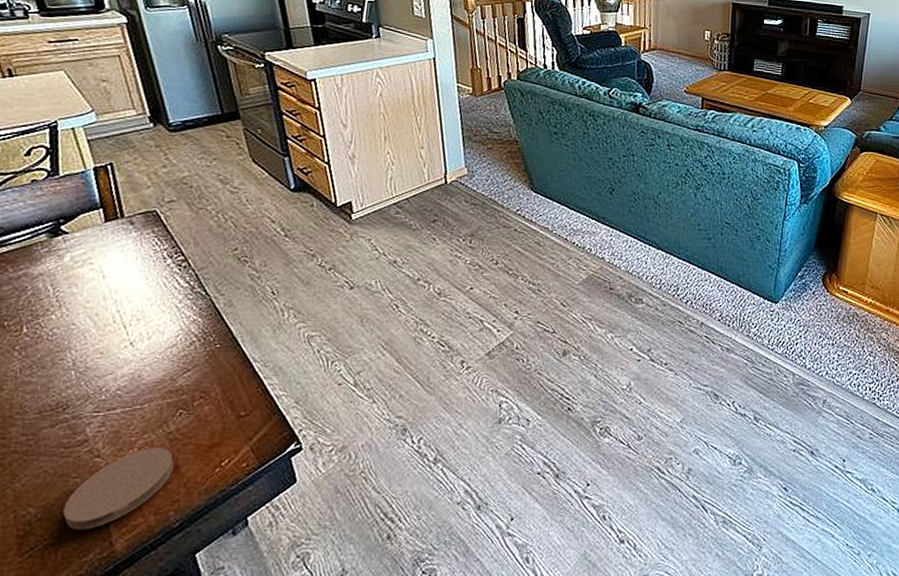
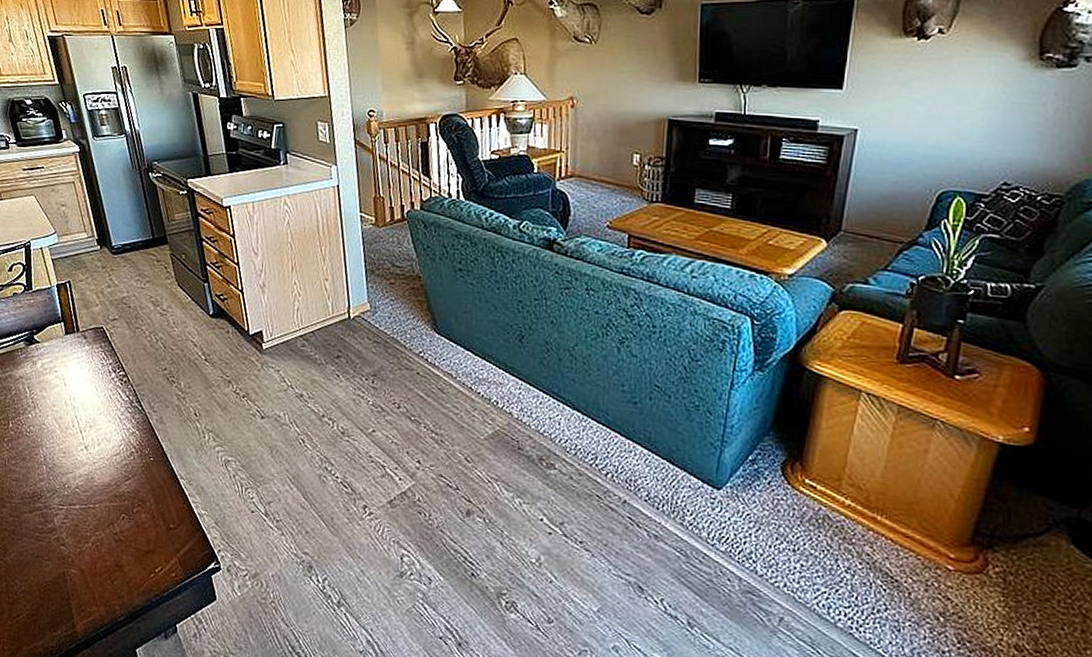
coaster: present [63,447,175,531] -> none [39,544,119,609]

